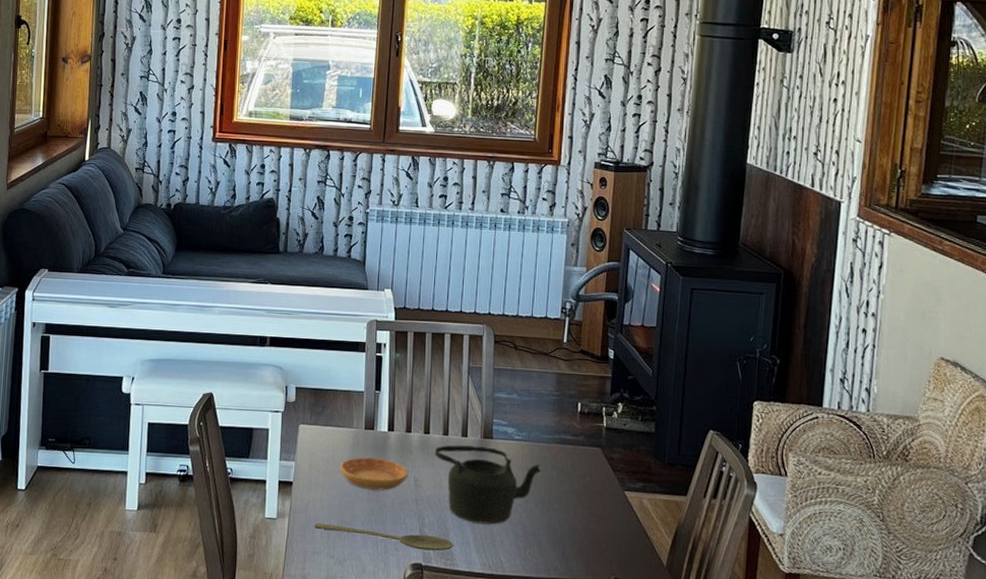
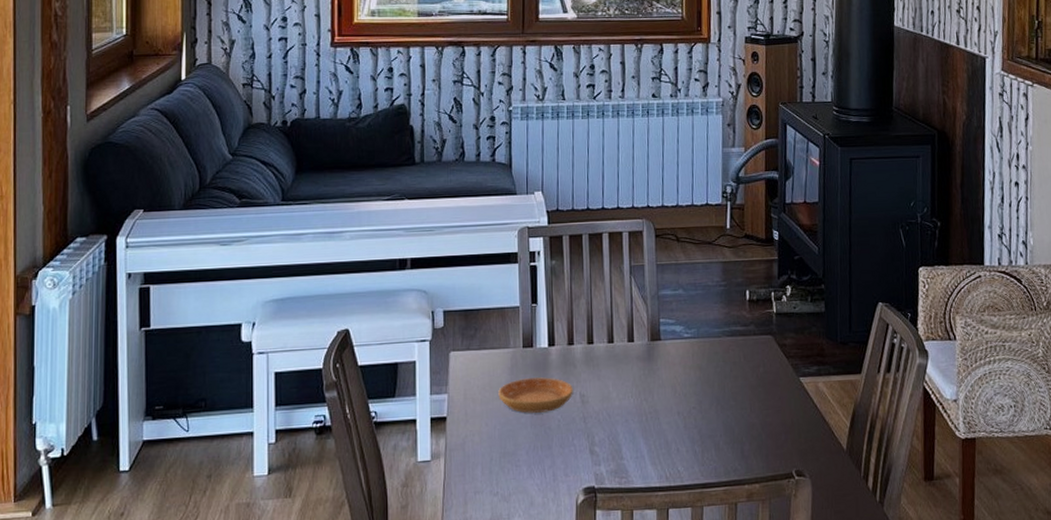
wooden spoon: present [314,523,453,551] -> none [474,454,627,472]
teapot: present [434,445,541,525] -> none [600,350,713,434]

